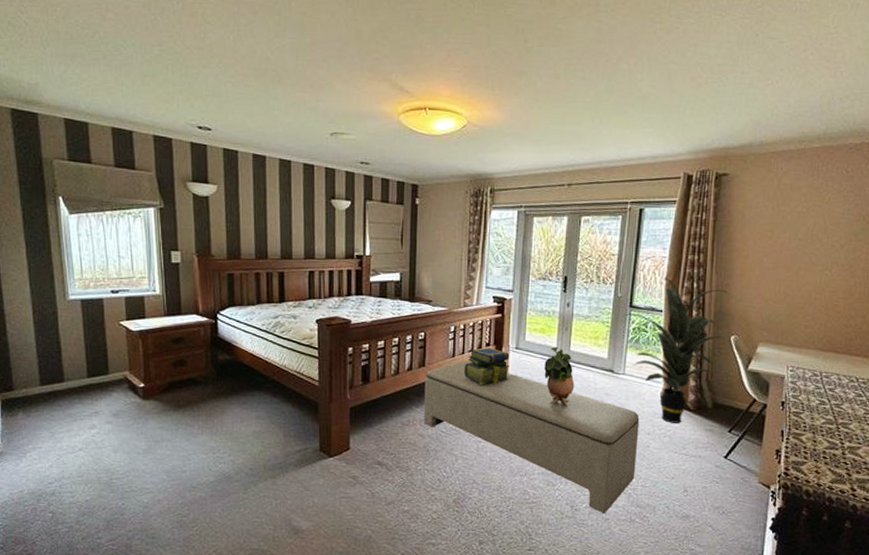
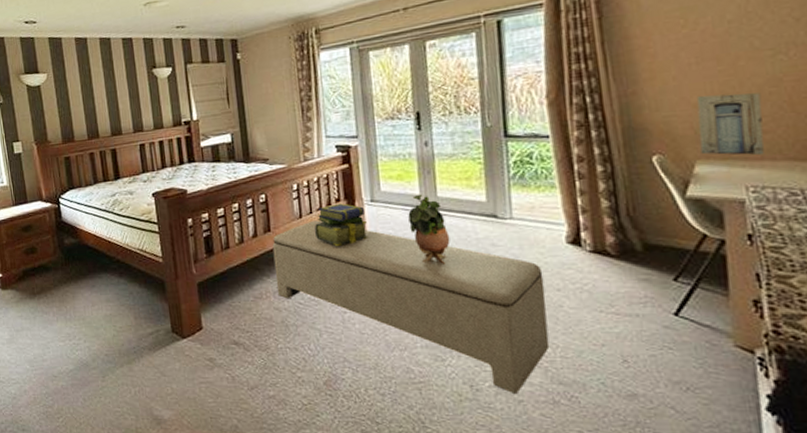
indoor plant: present [625,278,730,423] -> none [499,96,641,274]
wall art: none [763,294,809,344] -> present [696,93,765,156]

